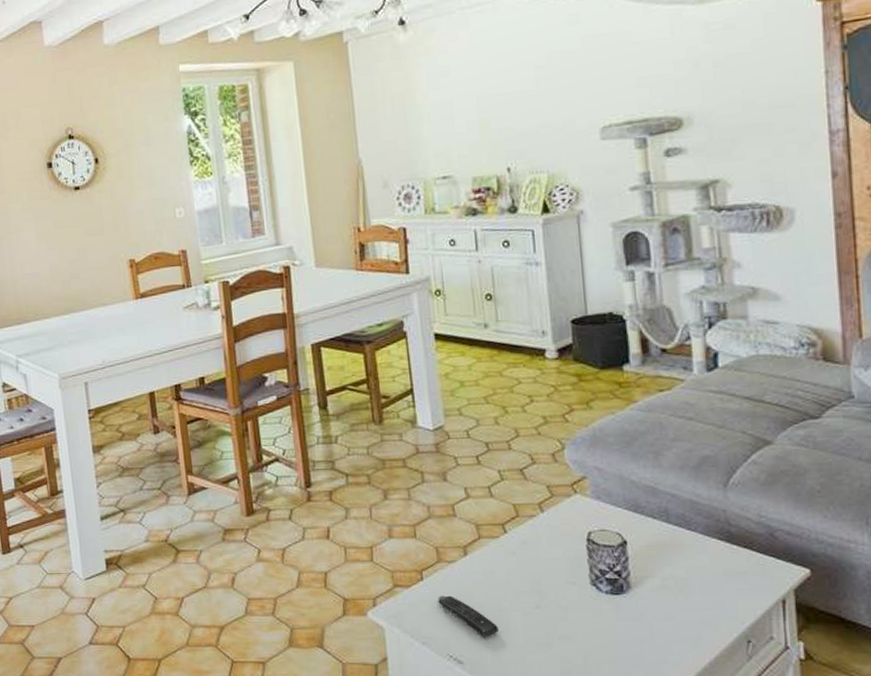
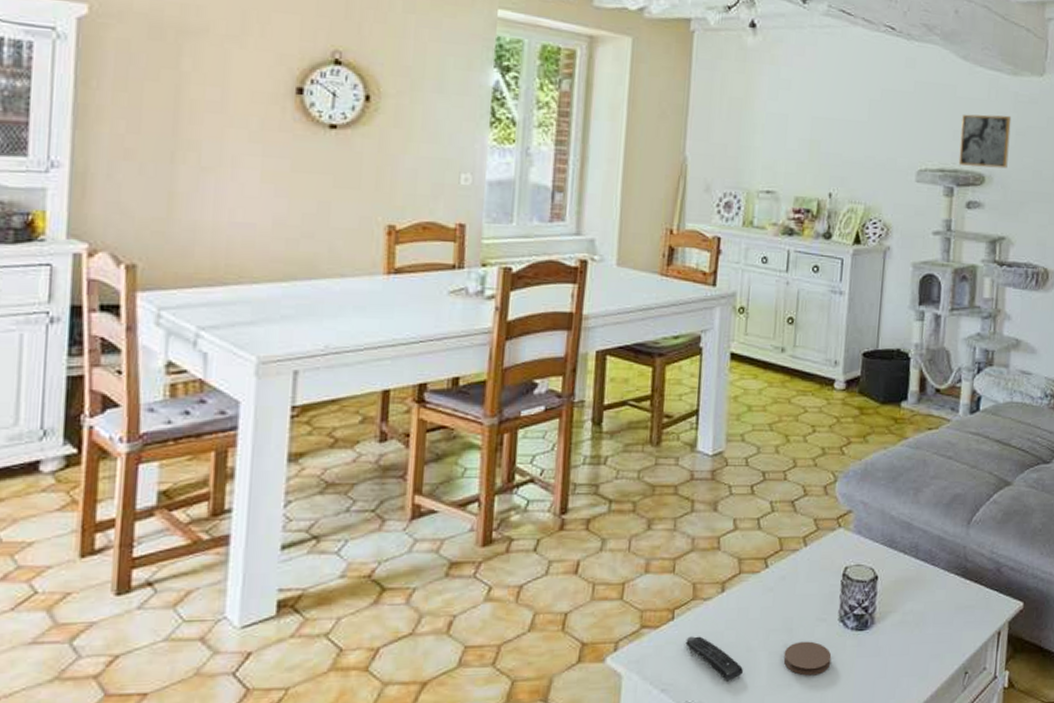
coaster: none [537,603,590,637] -> present [783,641,832,676]
wall art: none [644,48,709,113] -> present [958,114,1012,169]

